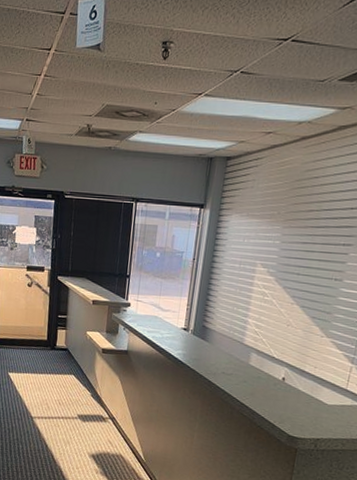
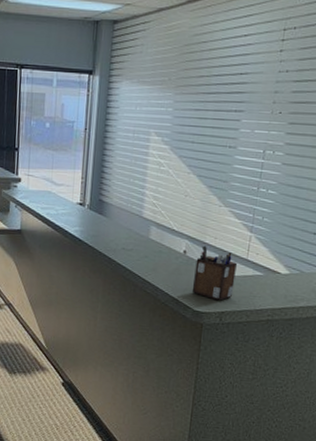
desk organizer: none [288,373,336,428] -> present [191,245,237,301]

